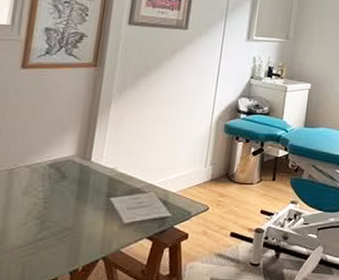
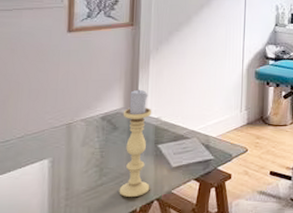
candle holder: none [60,136,108,256] -> present [119,89,152,198]

